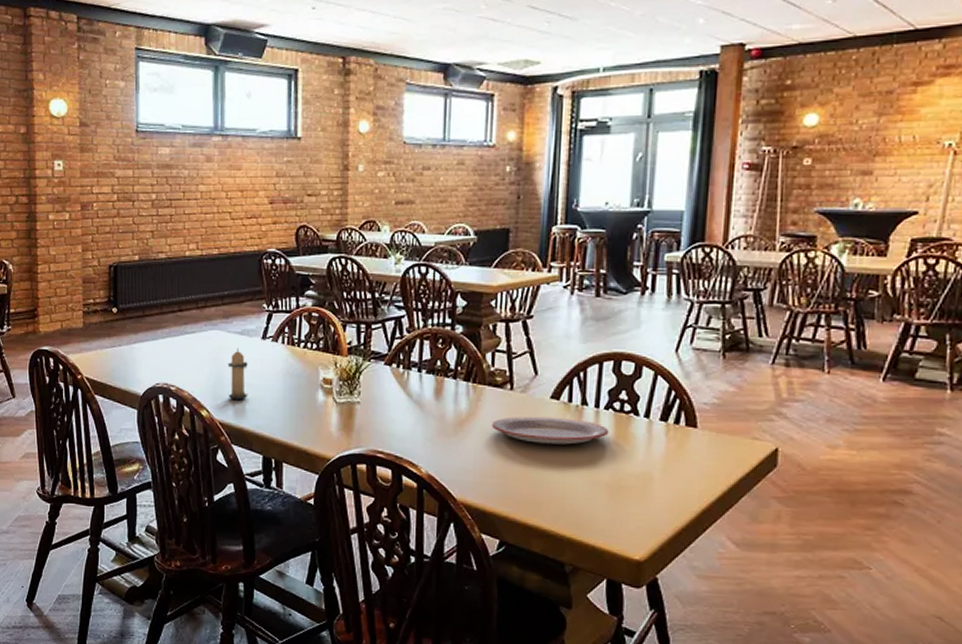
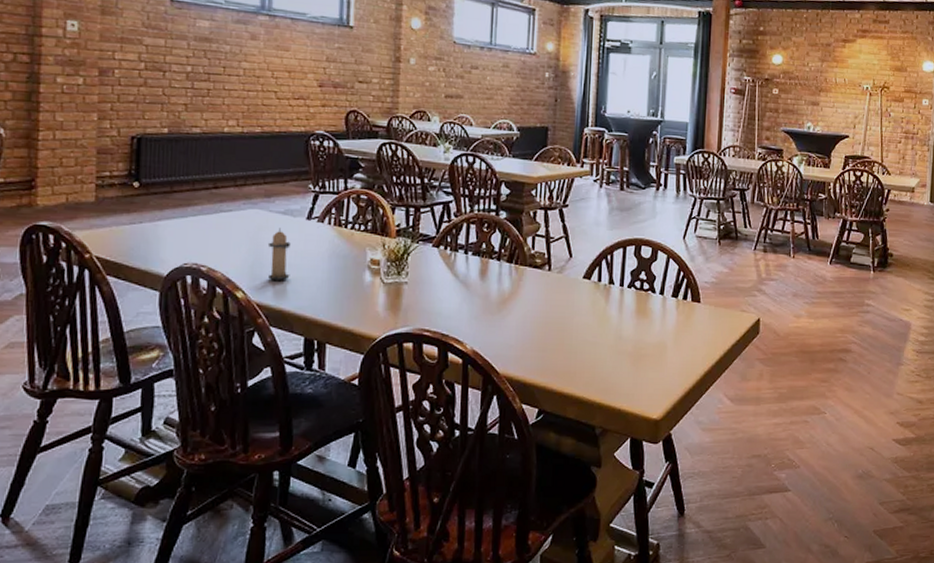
plate: present [492,416,610,445] -> none [532,294,632,320]

